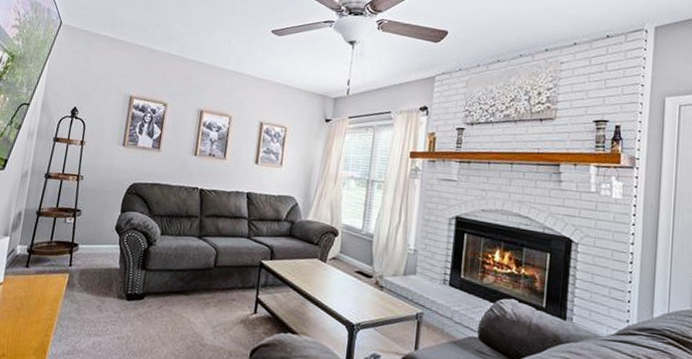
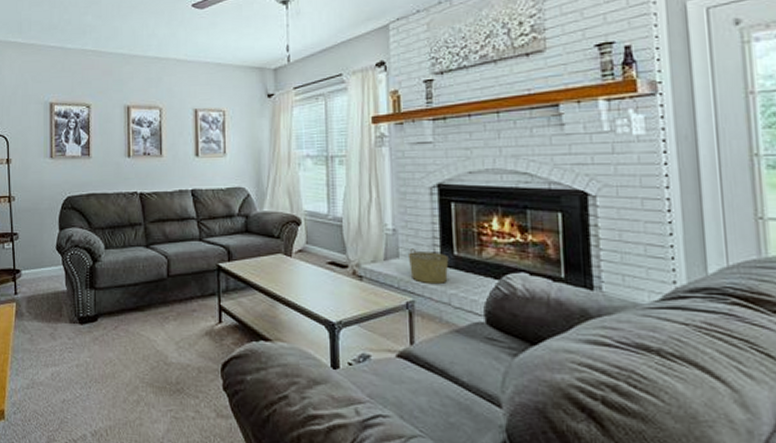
basket: none [423,268,456,302] -> present [407,248,449,285]

